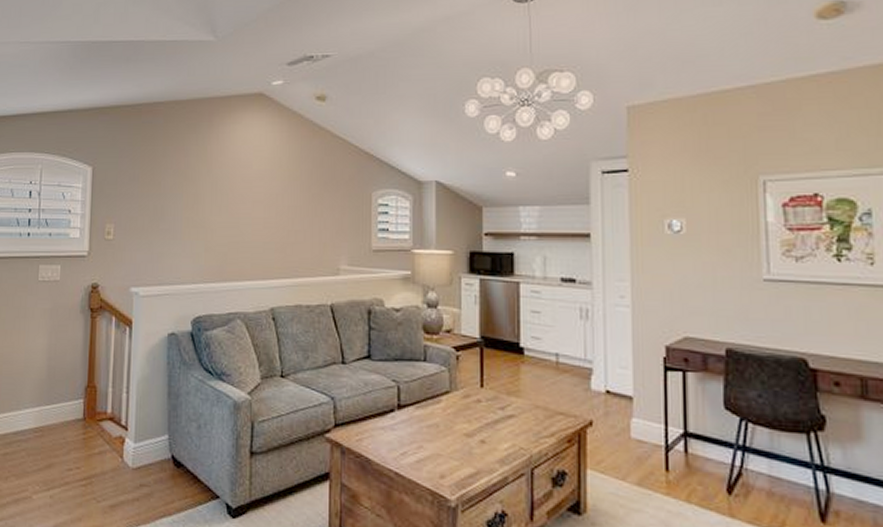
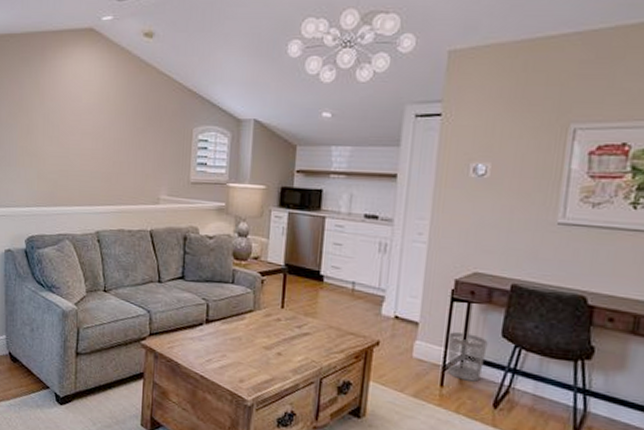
wastebasket: none [667,406,711,463] -> present [447,332,488,382]

